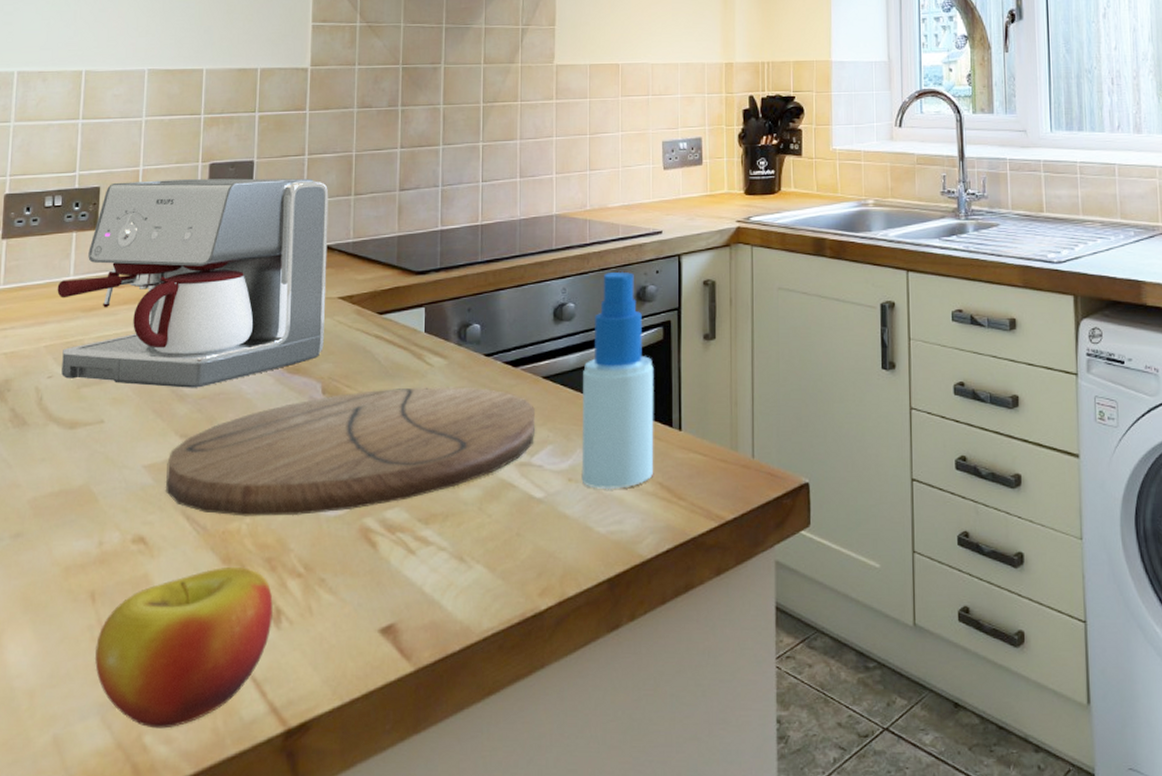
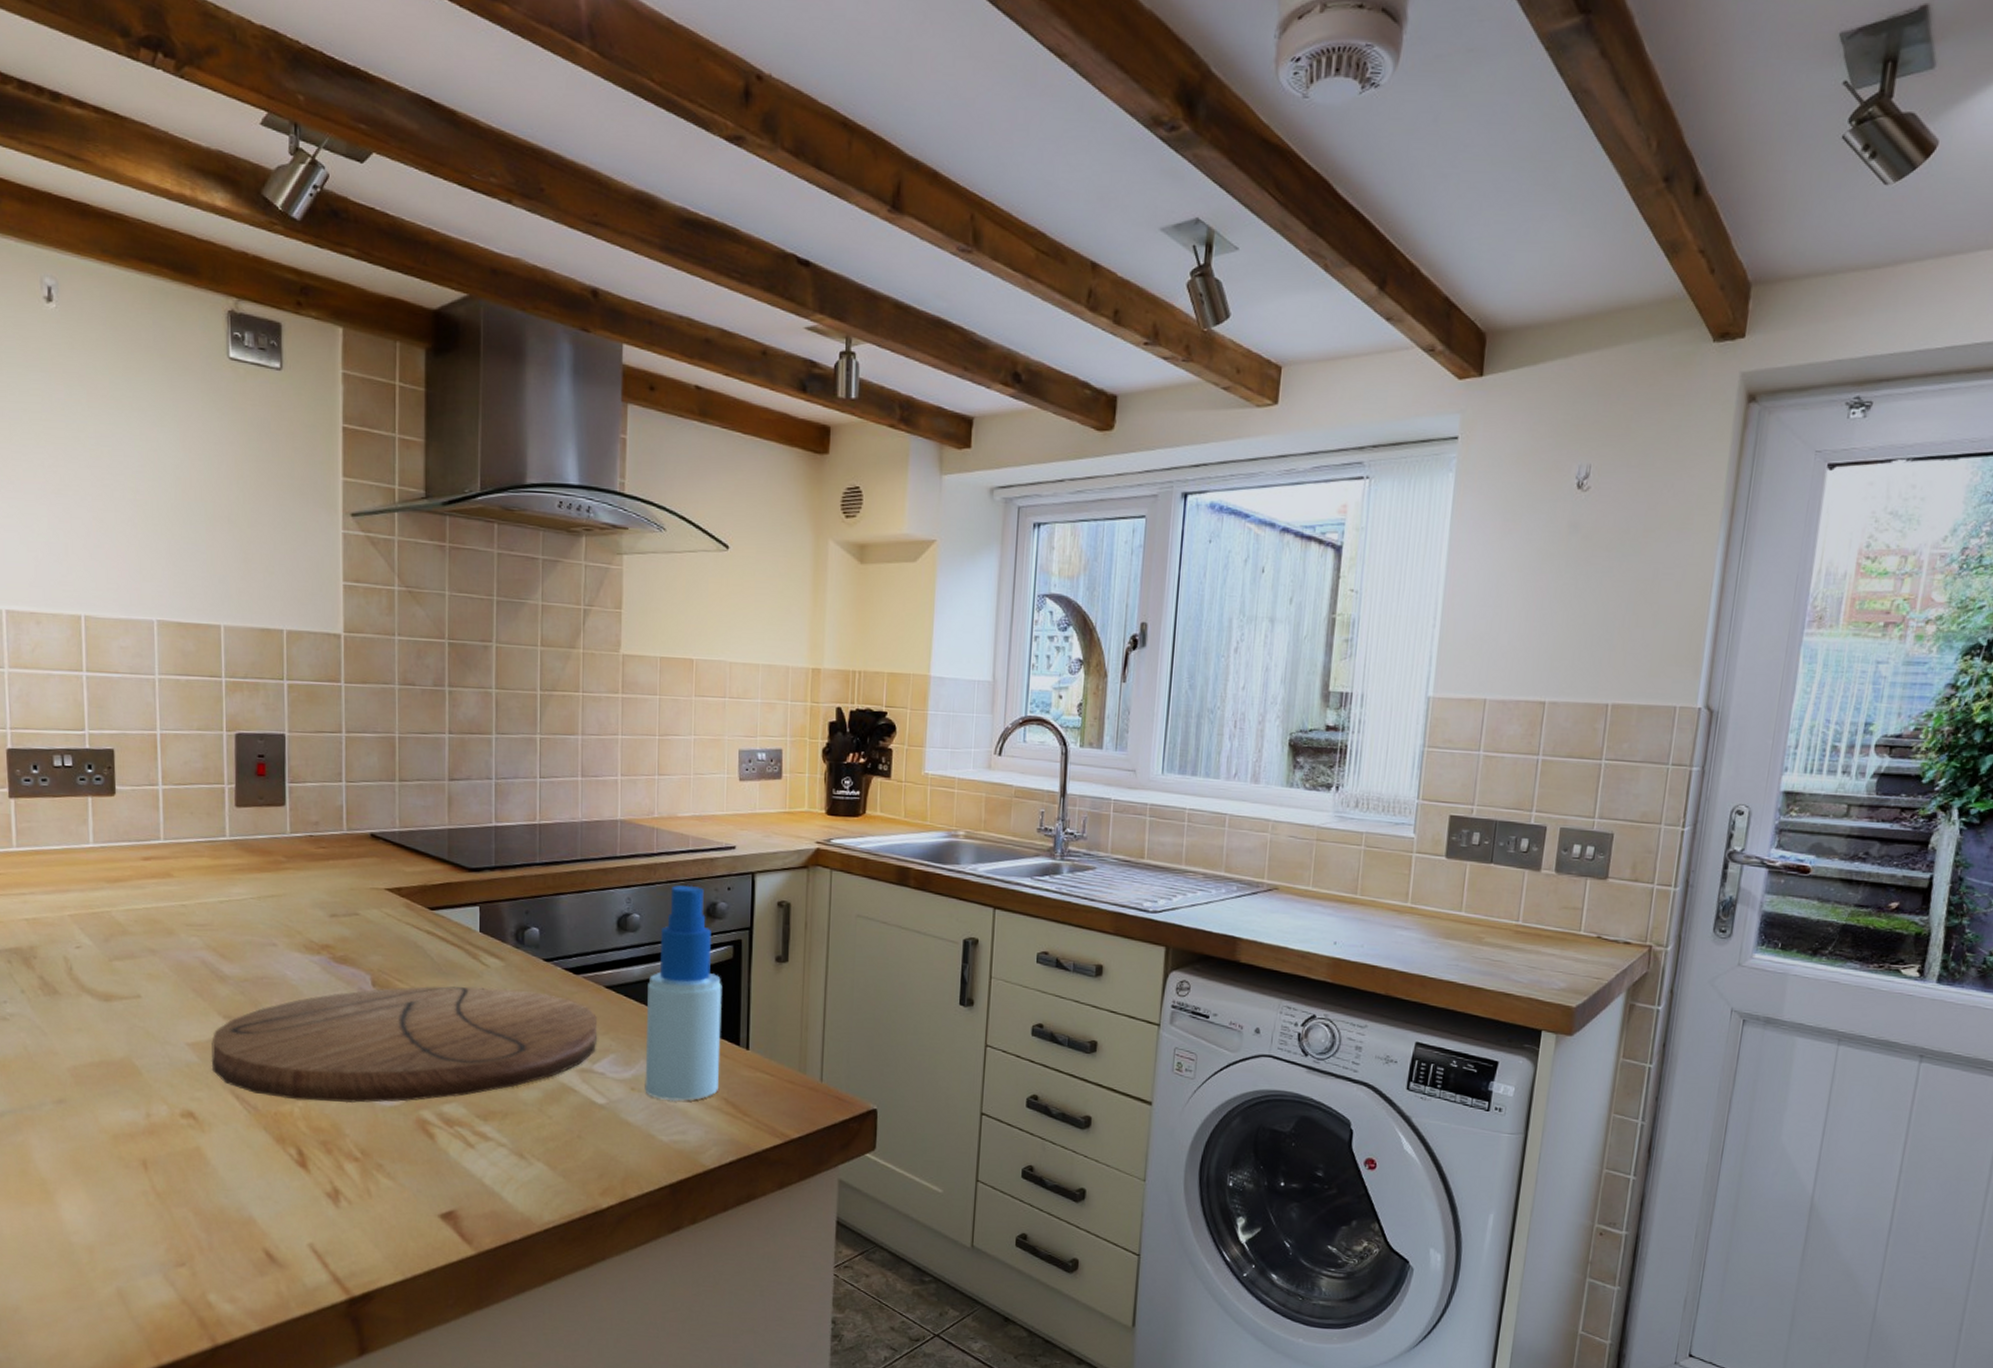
coffee maker: present [57,178,329,388] -> none [76,746,372,970]
apple: present [94,566,274,729] -> none [151,1146,332,1289]

